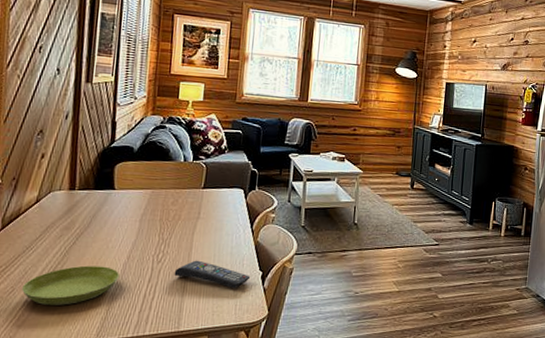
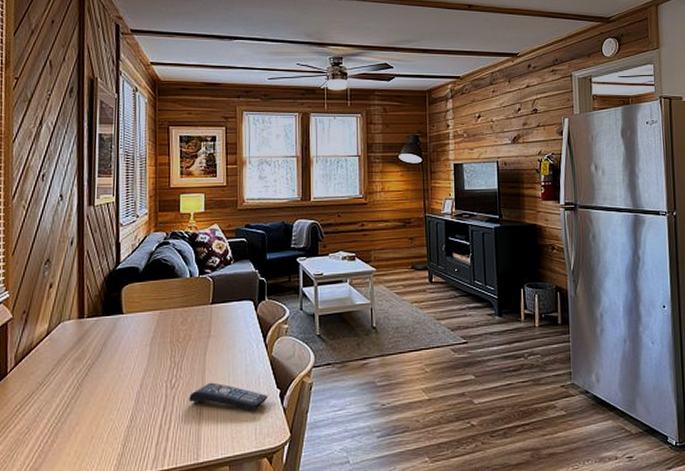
saucer: present [22,265,120,305] -> none [38,397,134,444]

